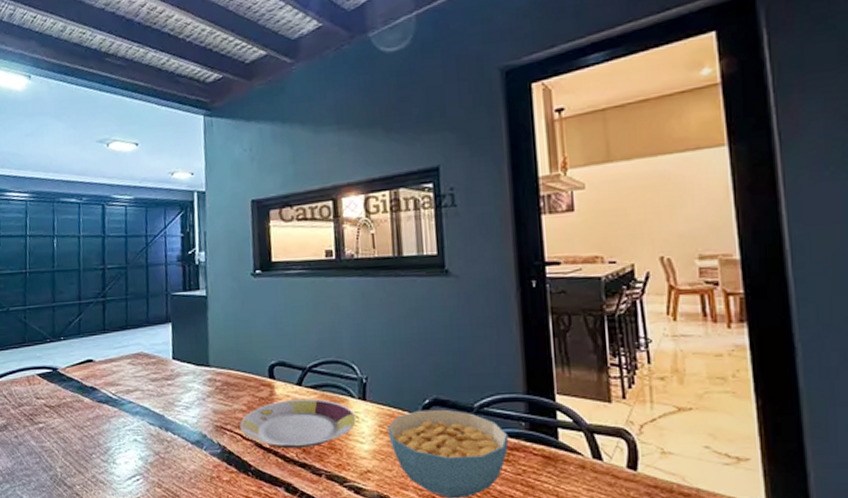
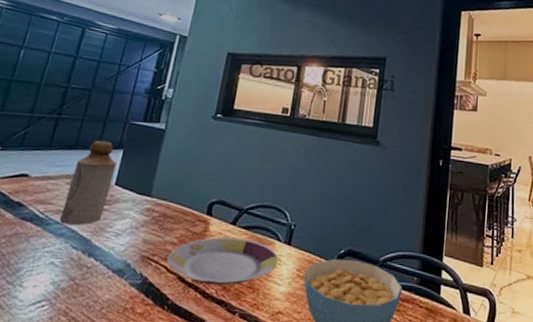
bottle: none [131,316,170,403] -> present [60,140,117,225]

